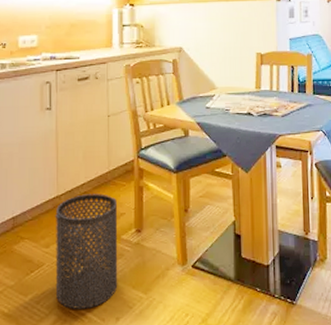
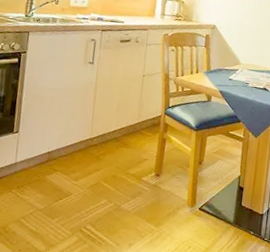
trash can: present [55,194,118,309] -> none [79,139,142,234]

